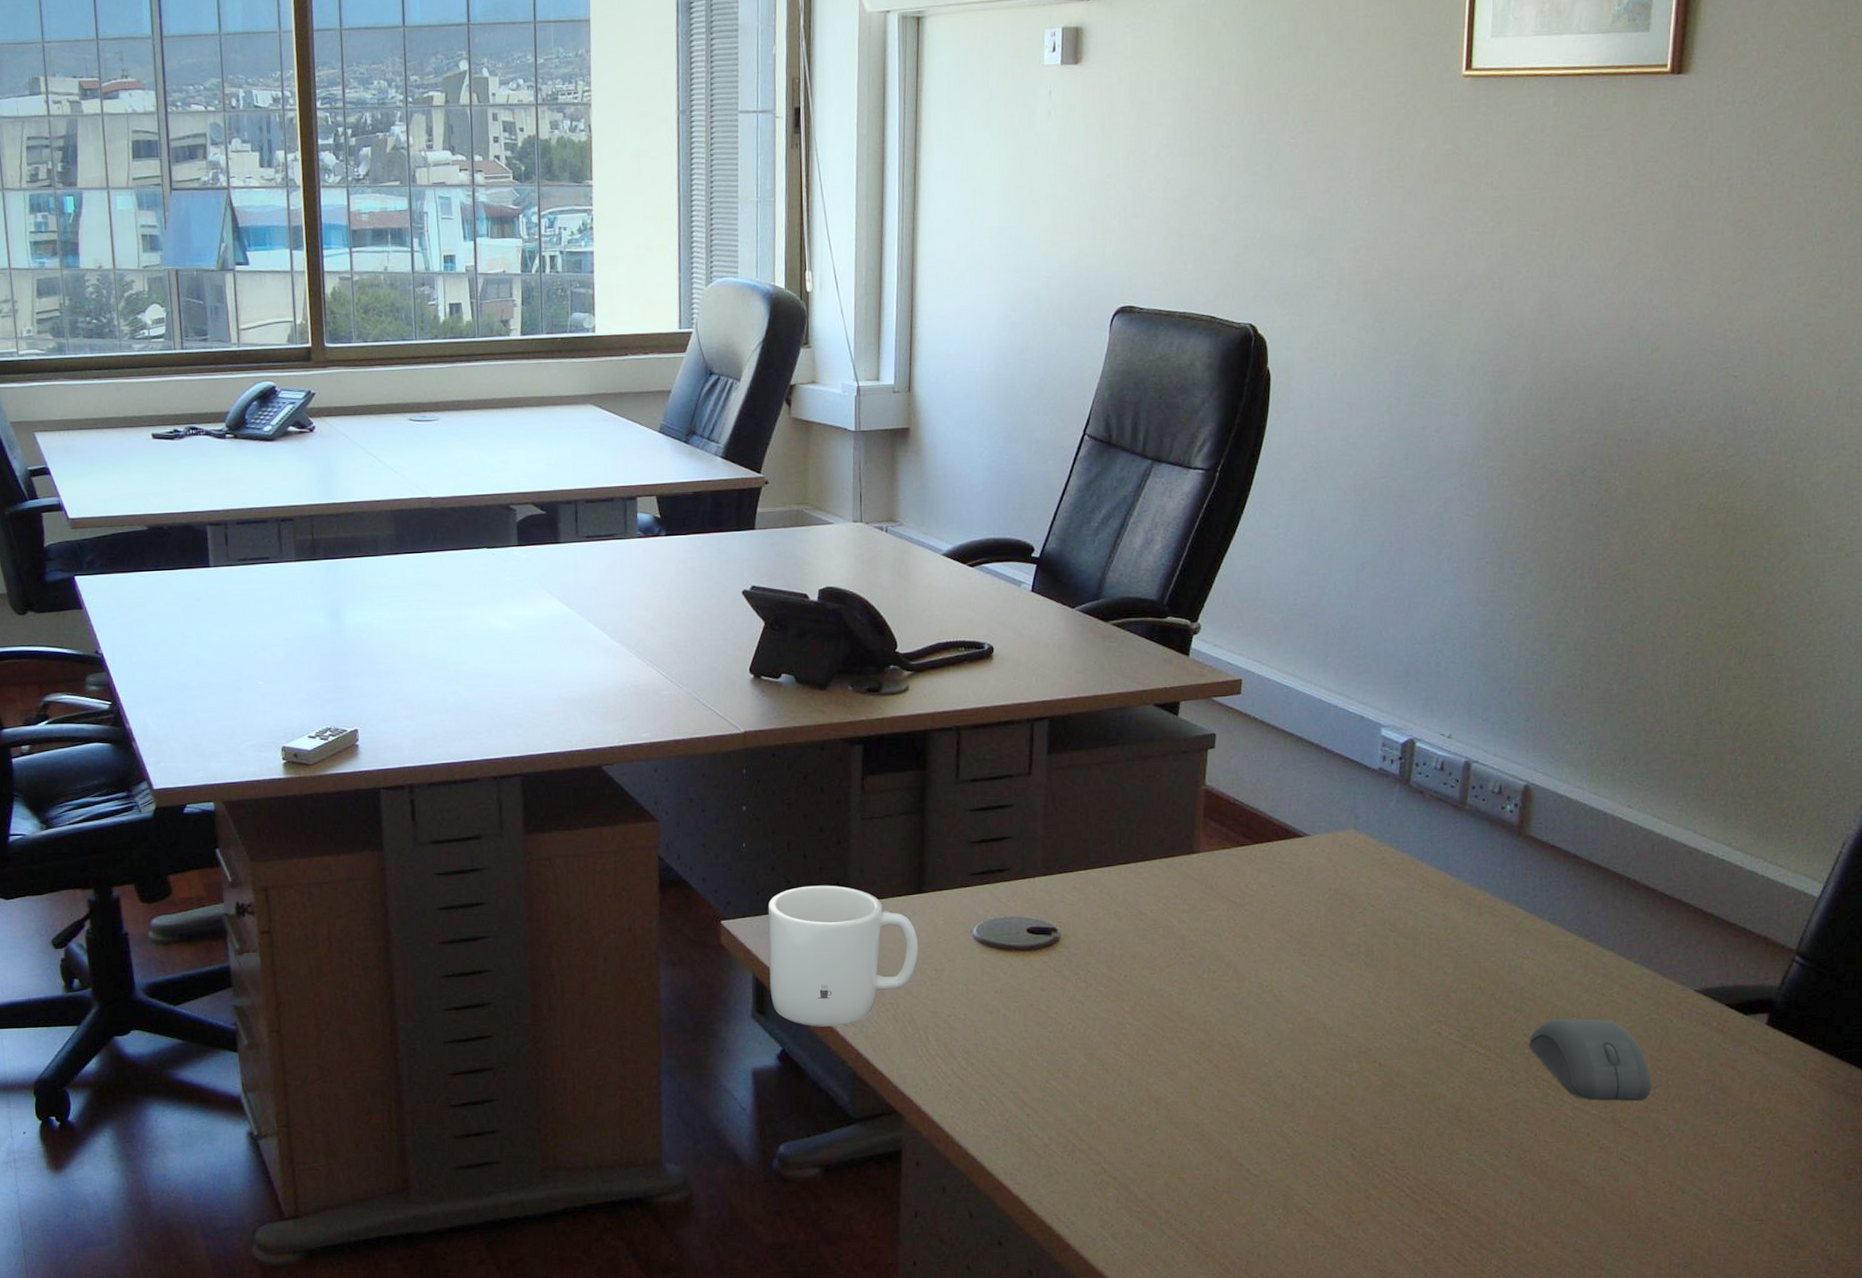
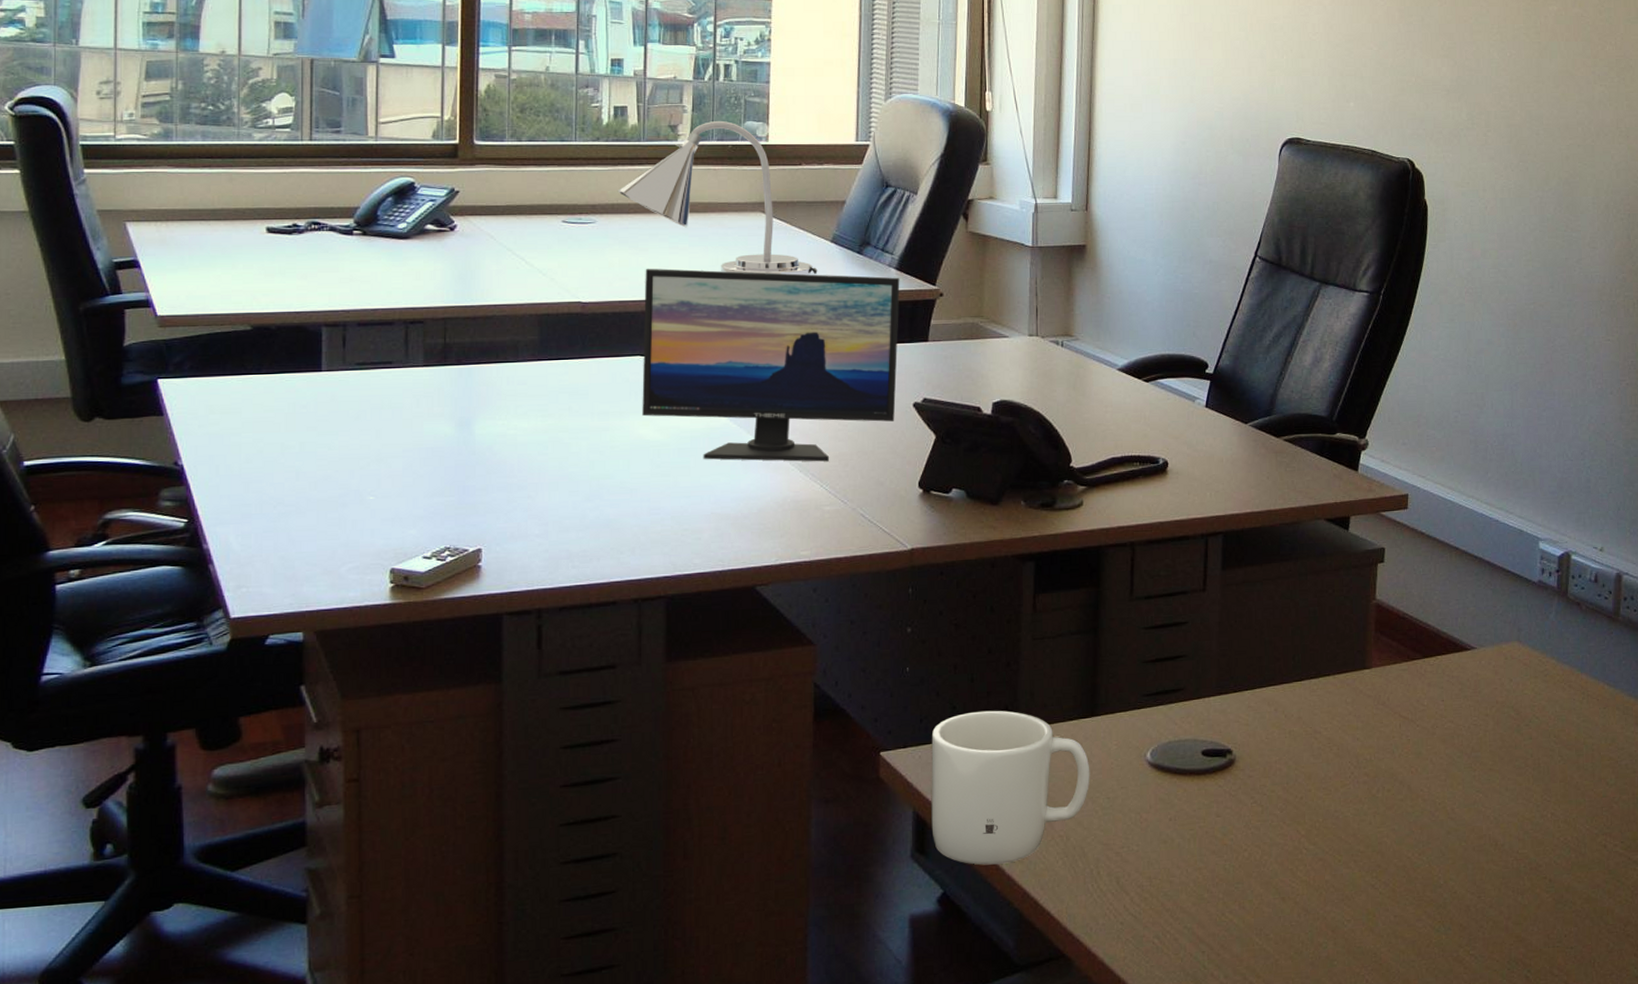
table lamp: none [456,314,647,467] -> present [617,121,818,276]
computer monitor: none [486,463,726,649] -> present [642,268,900,462]

